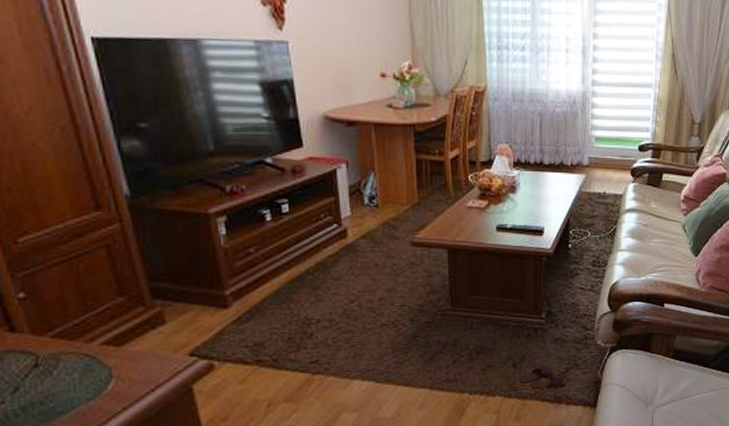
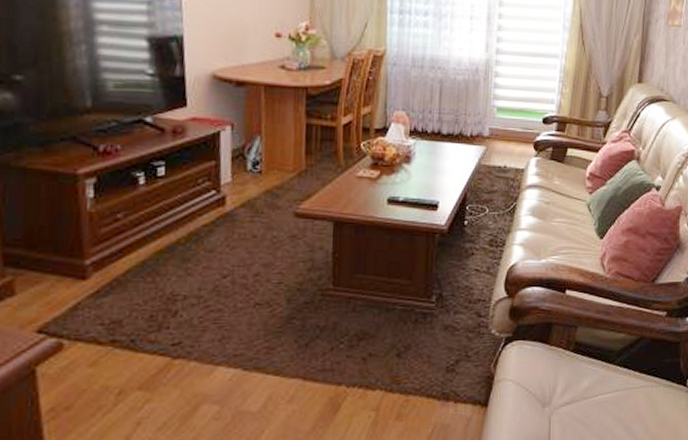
slippers: present [519,366,568,389] -> none [403,357,457,383]

